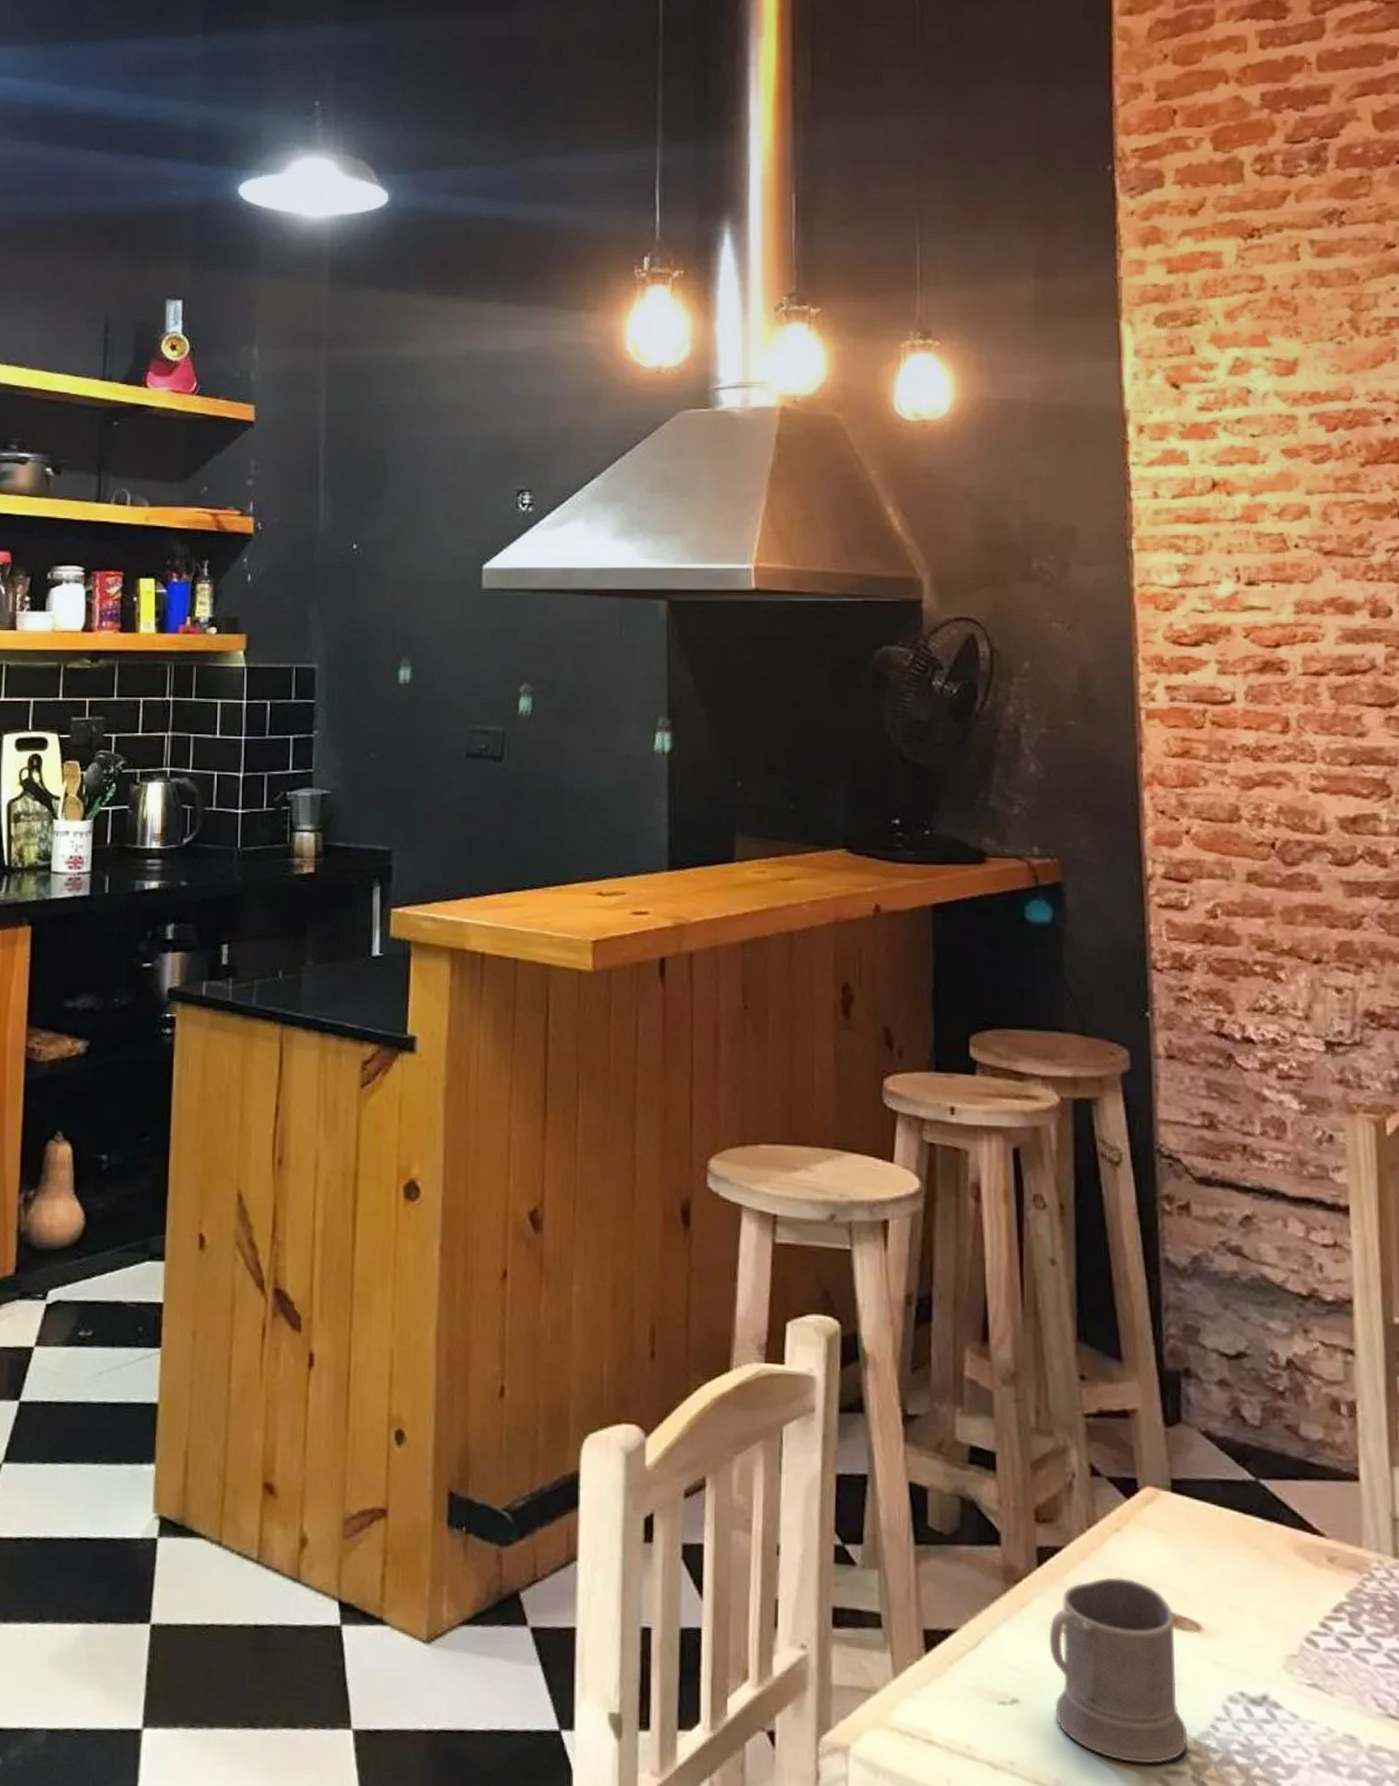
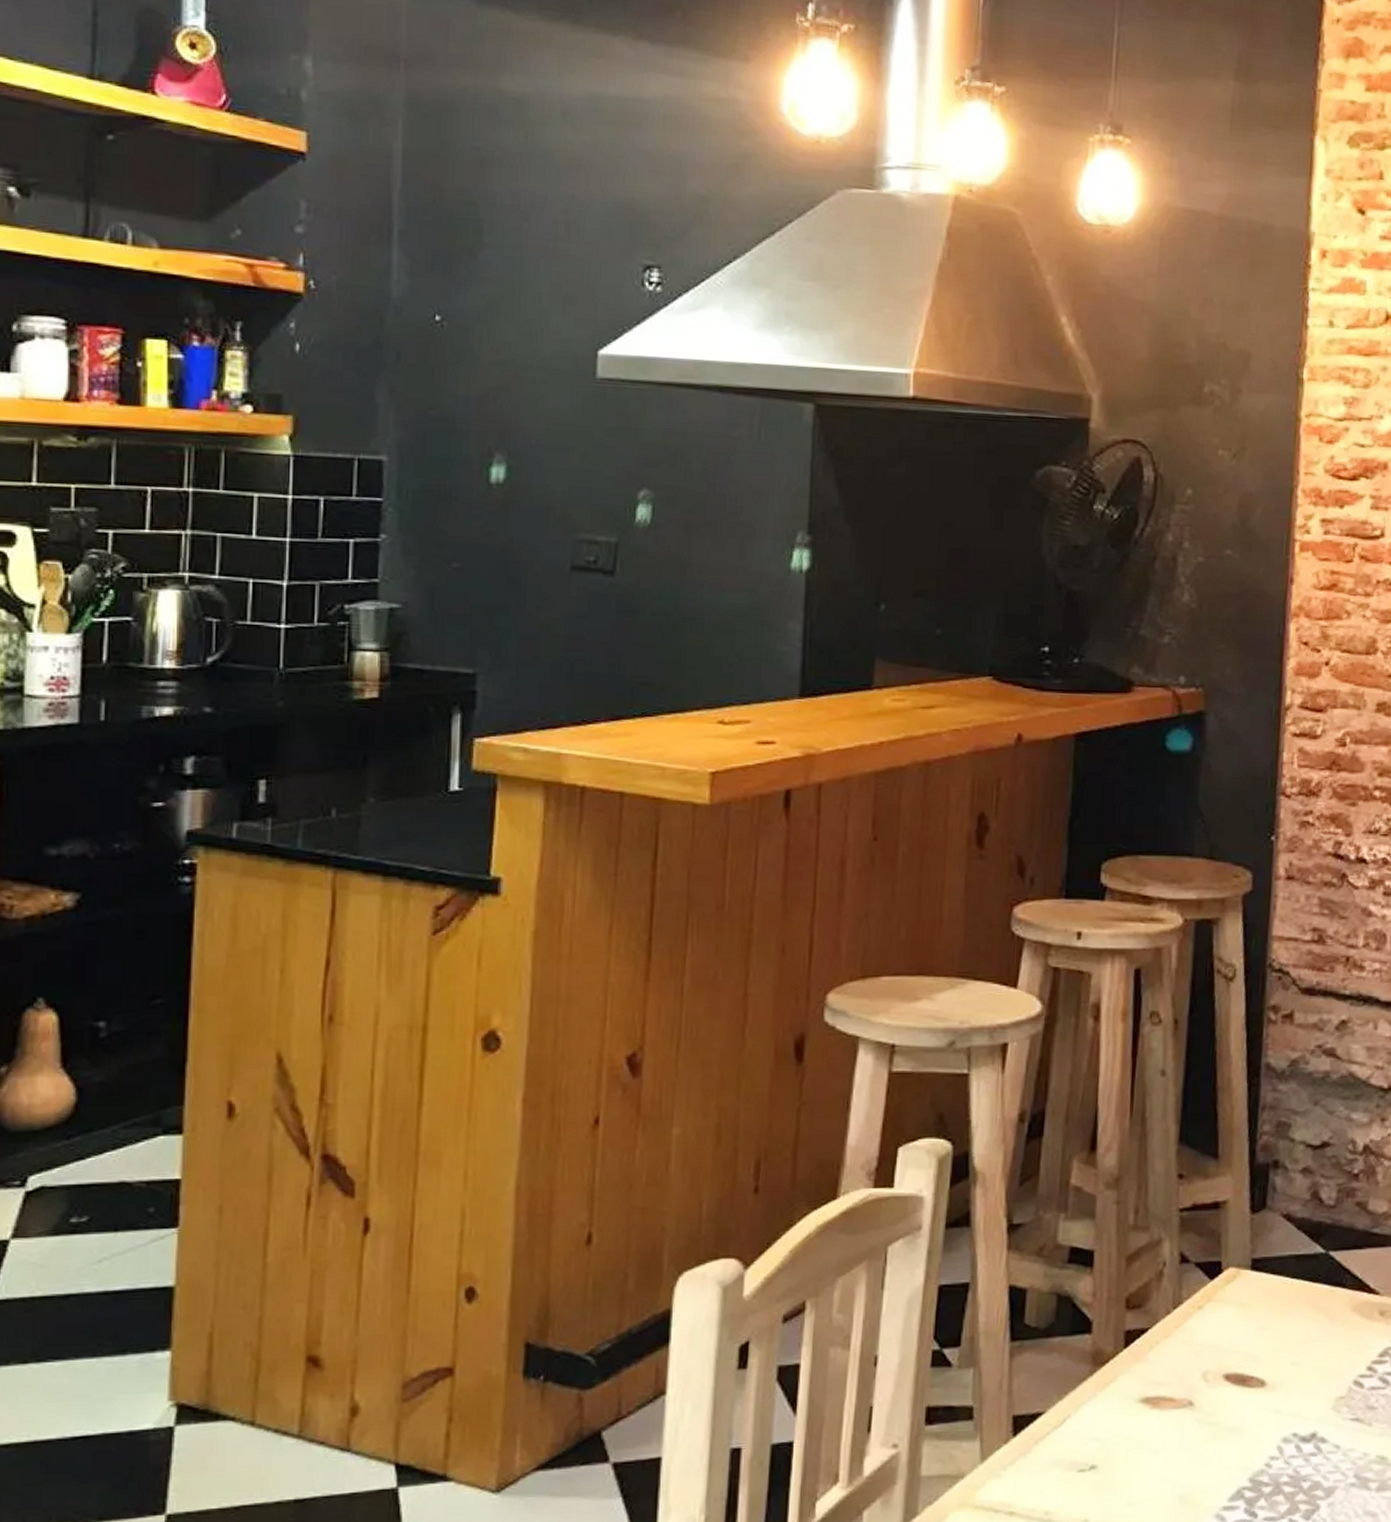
mug: present [1049,1577,1187,1764] -> none [1129,1349,1244,1505]

